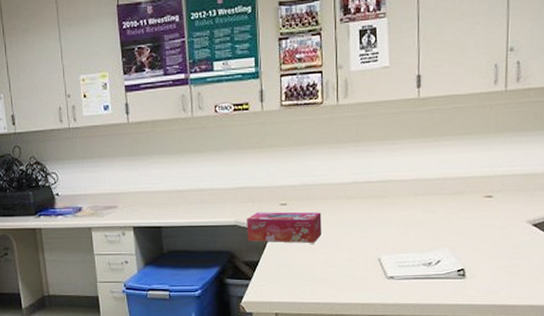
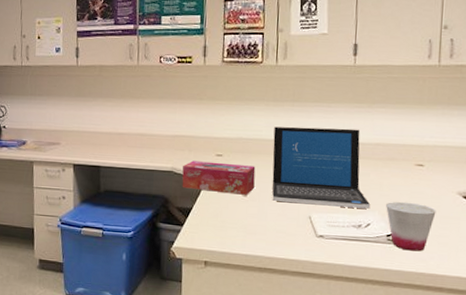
laptop: none [338,165,440,247] -> present [272,126,371,209]
cup: none [456,235,506,284] -> present [386,201,436,252]

